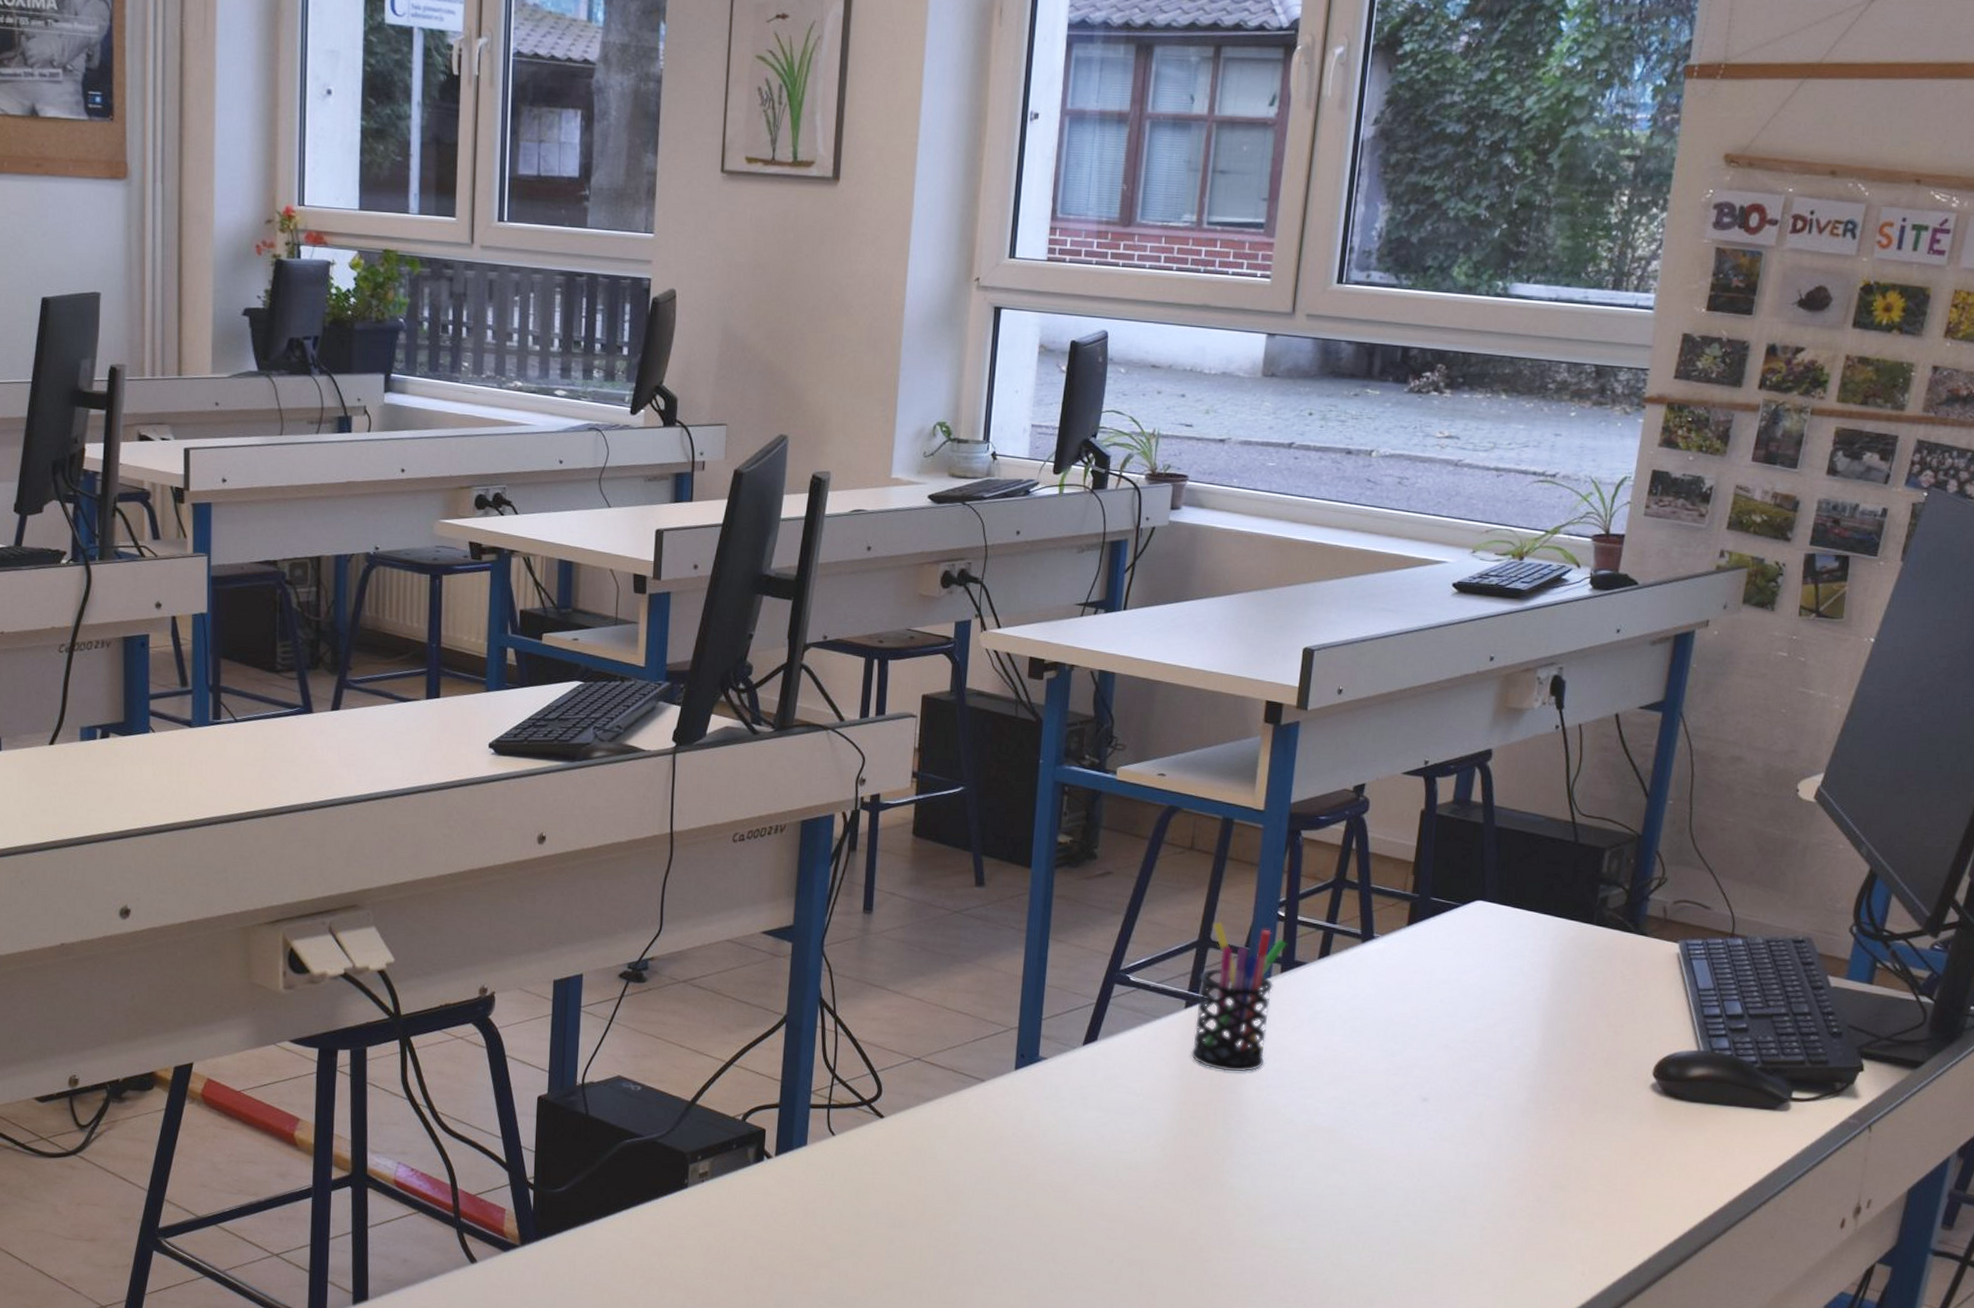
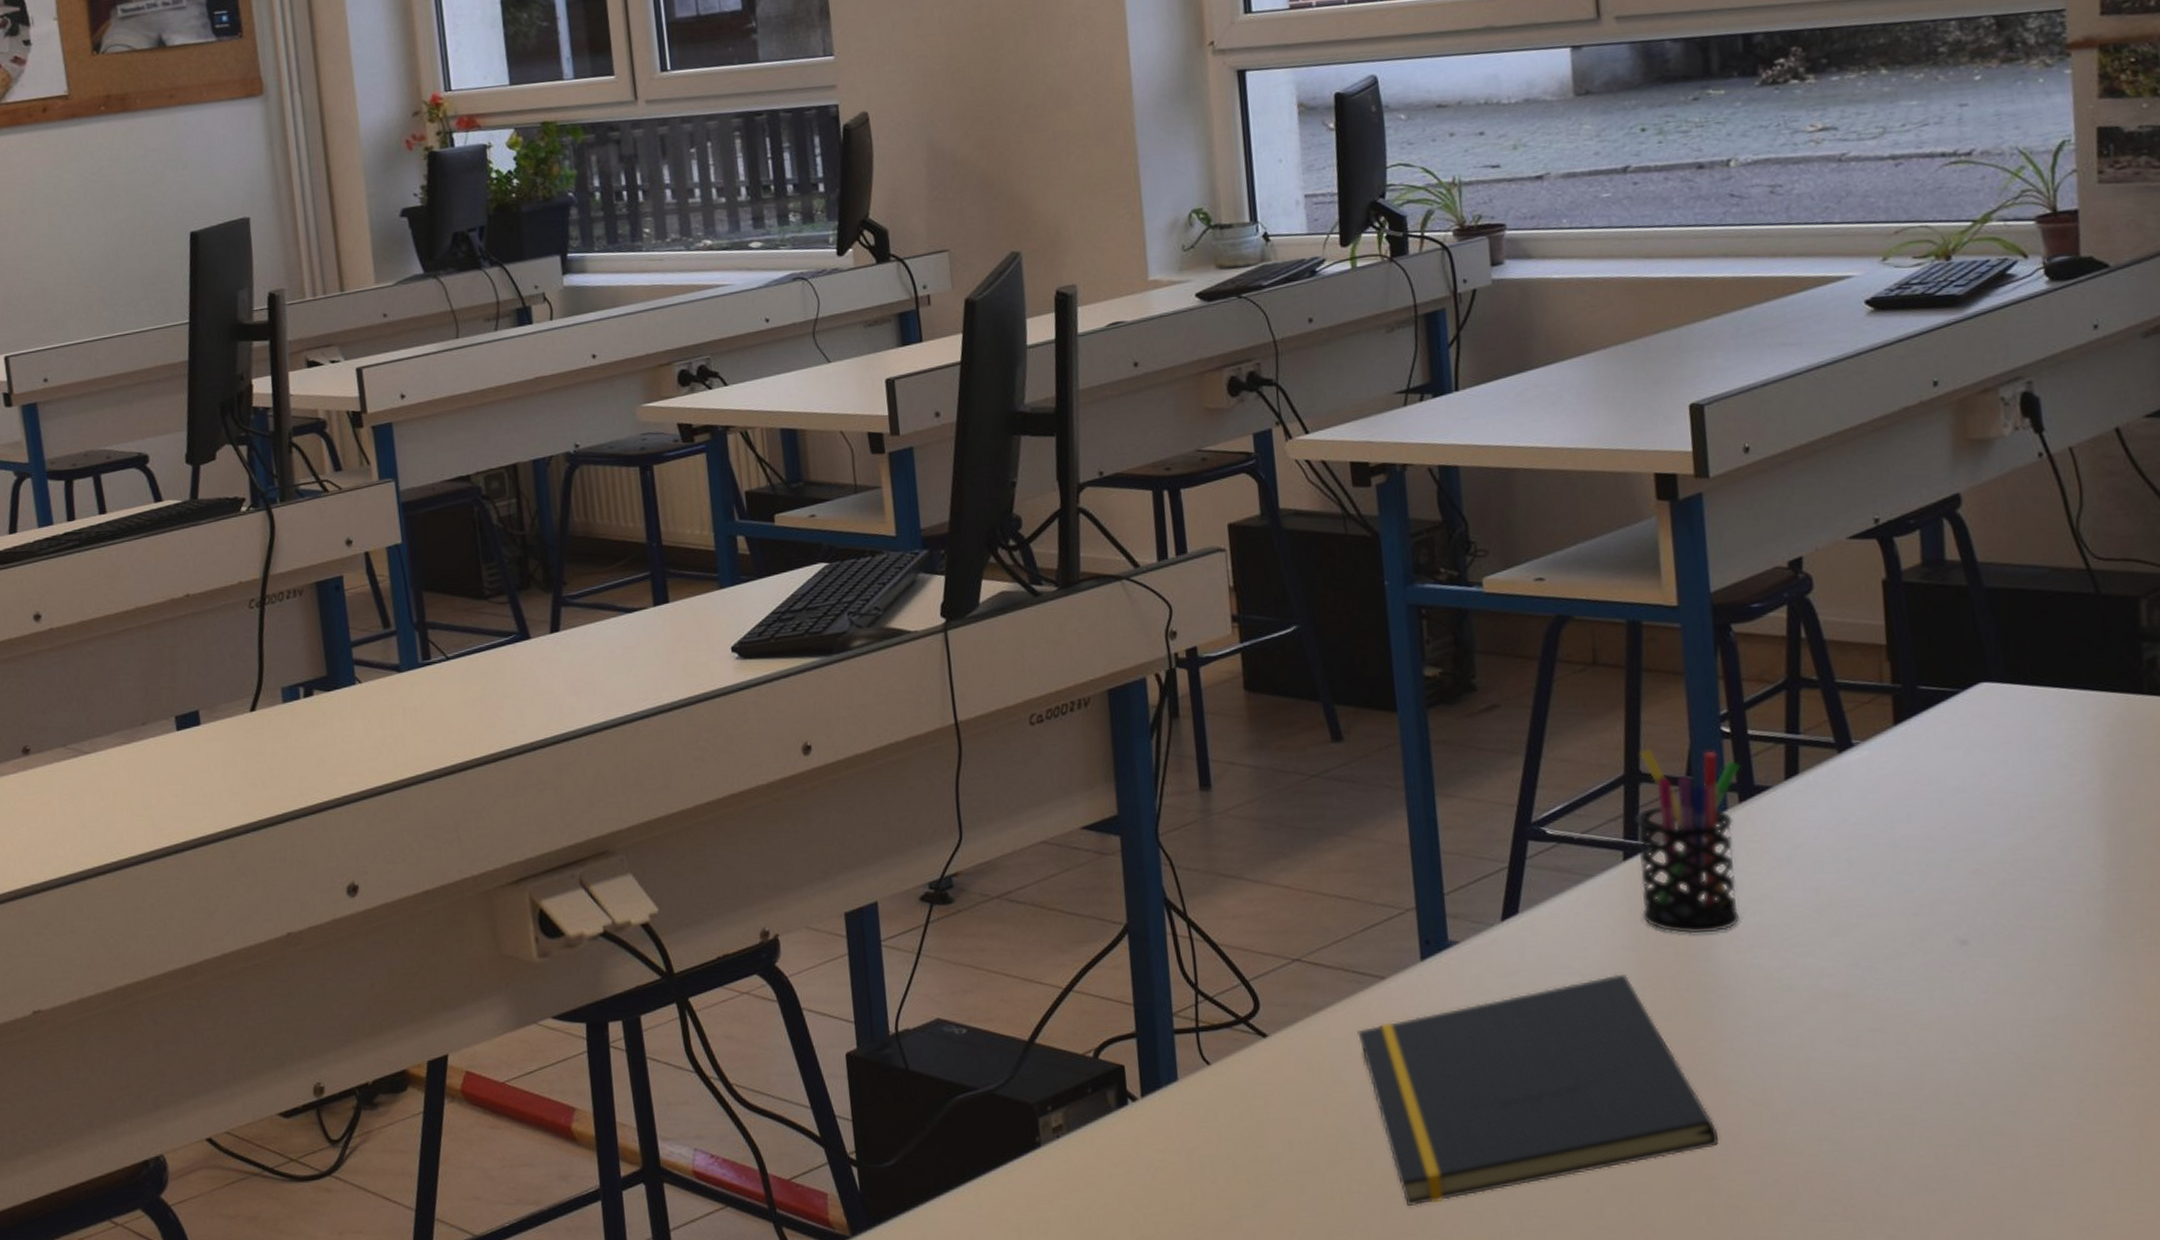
notepad: none [955,1096,1216,1262] -> present [1357,974,1720,1207]

